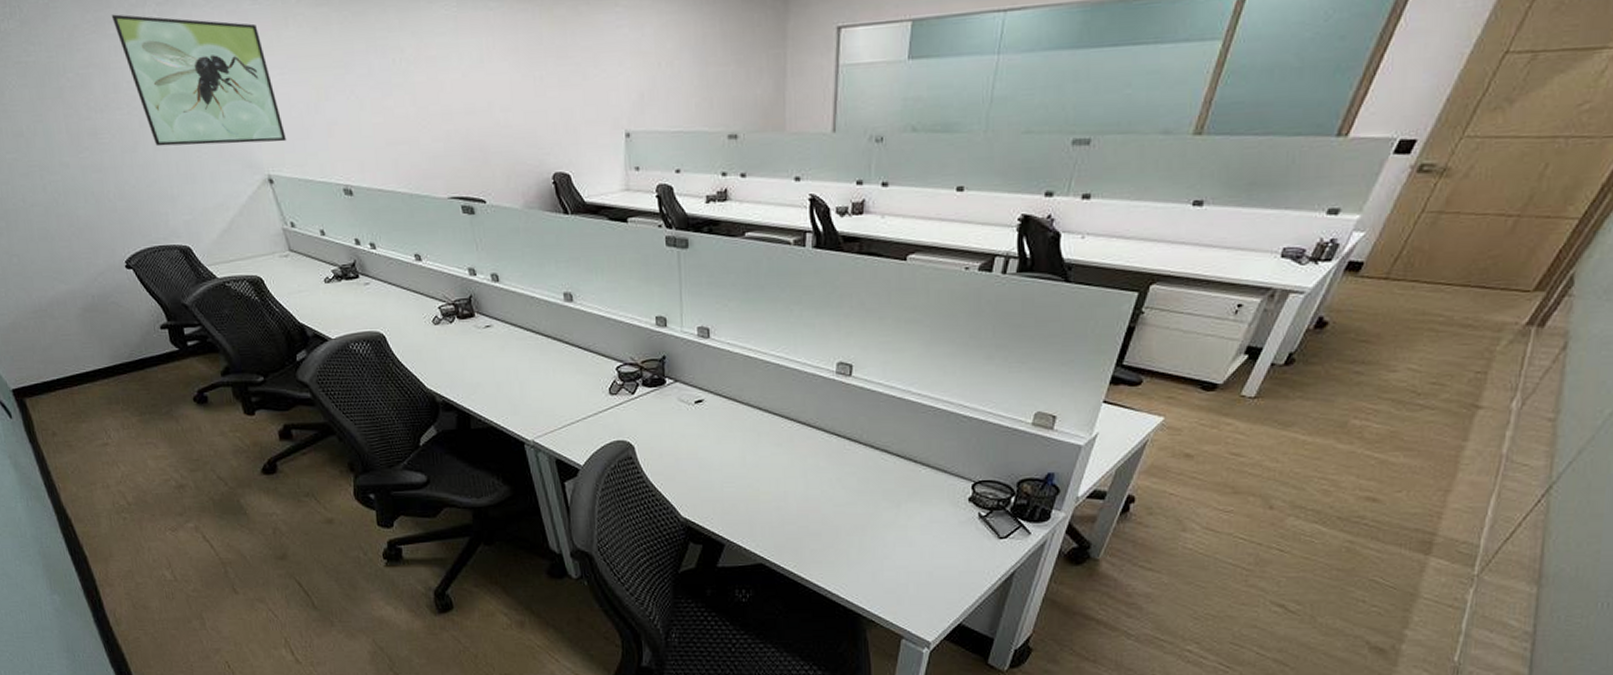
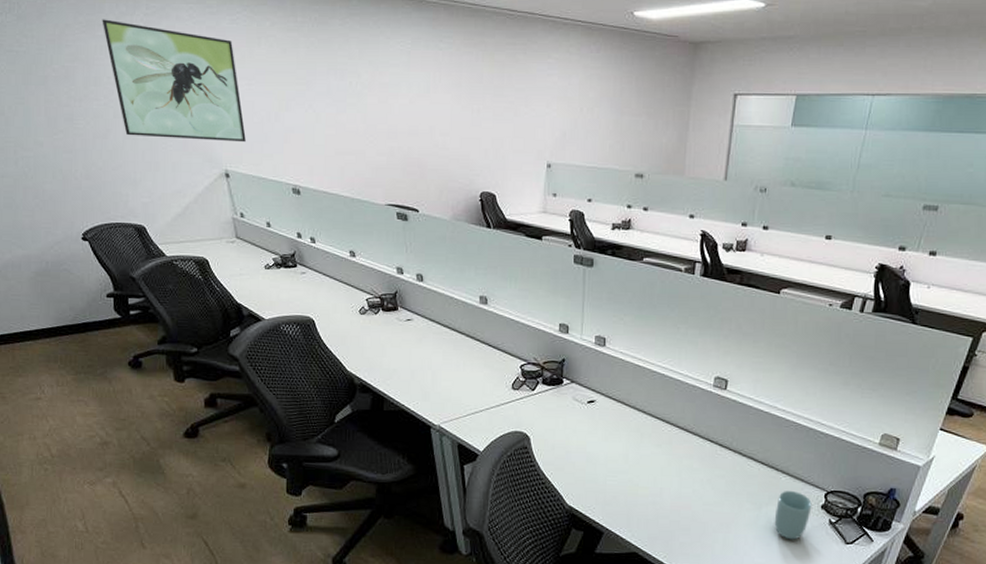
cup: none [915,484,958,538] -> present [774,491,812,540]

